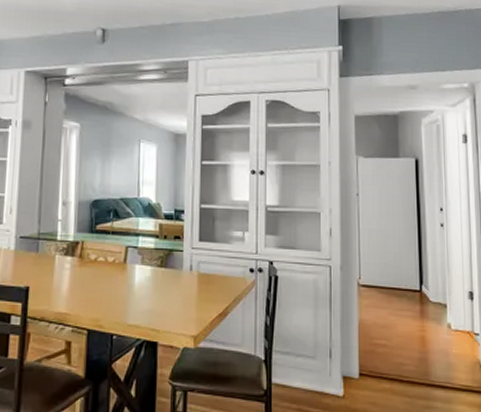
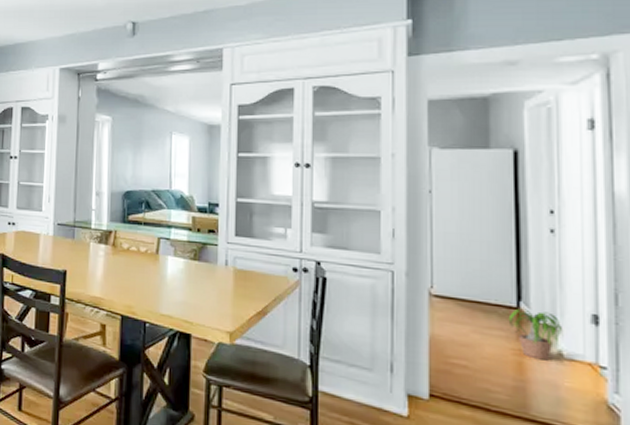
potted plant: none [414,291,451,333] -> present [508,308,564,361]

